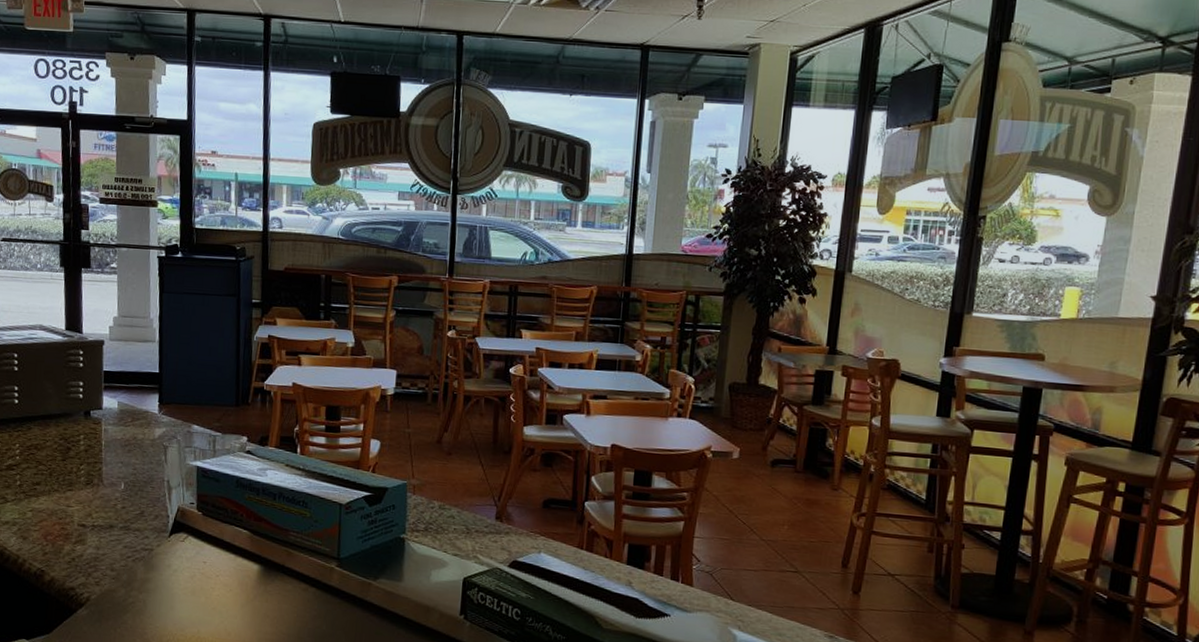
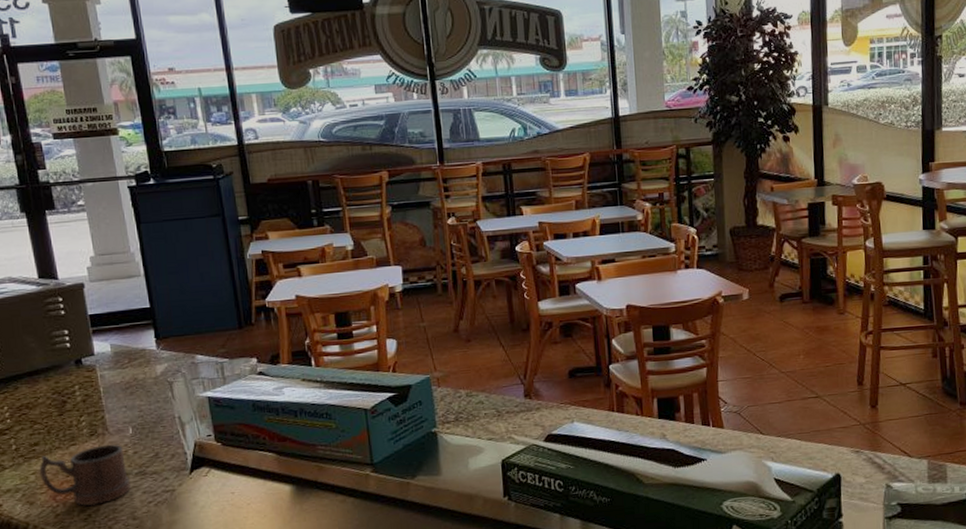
mug: none [36,495,114,551] -> present [39,444,131,506]

